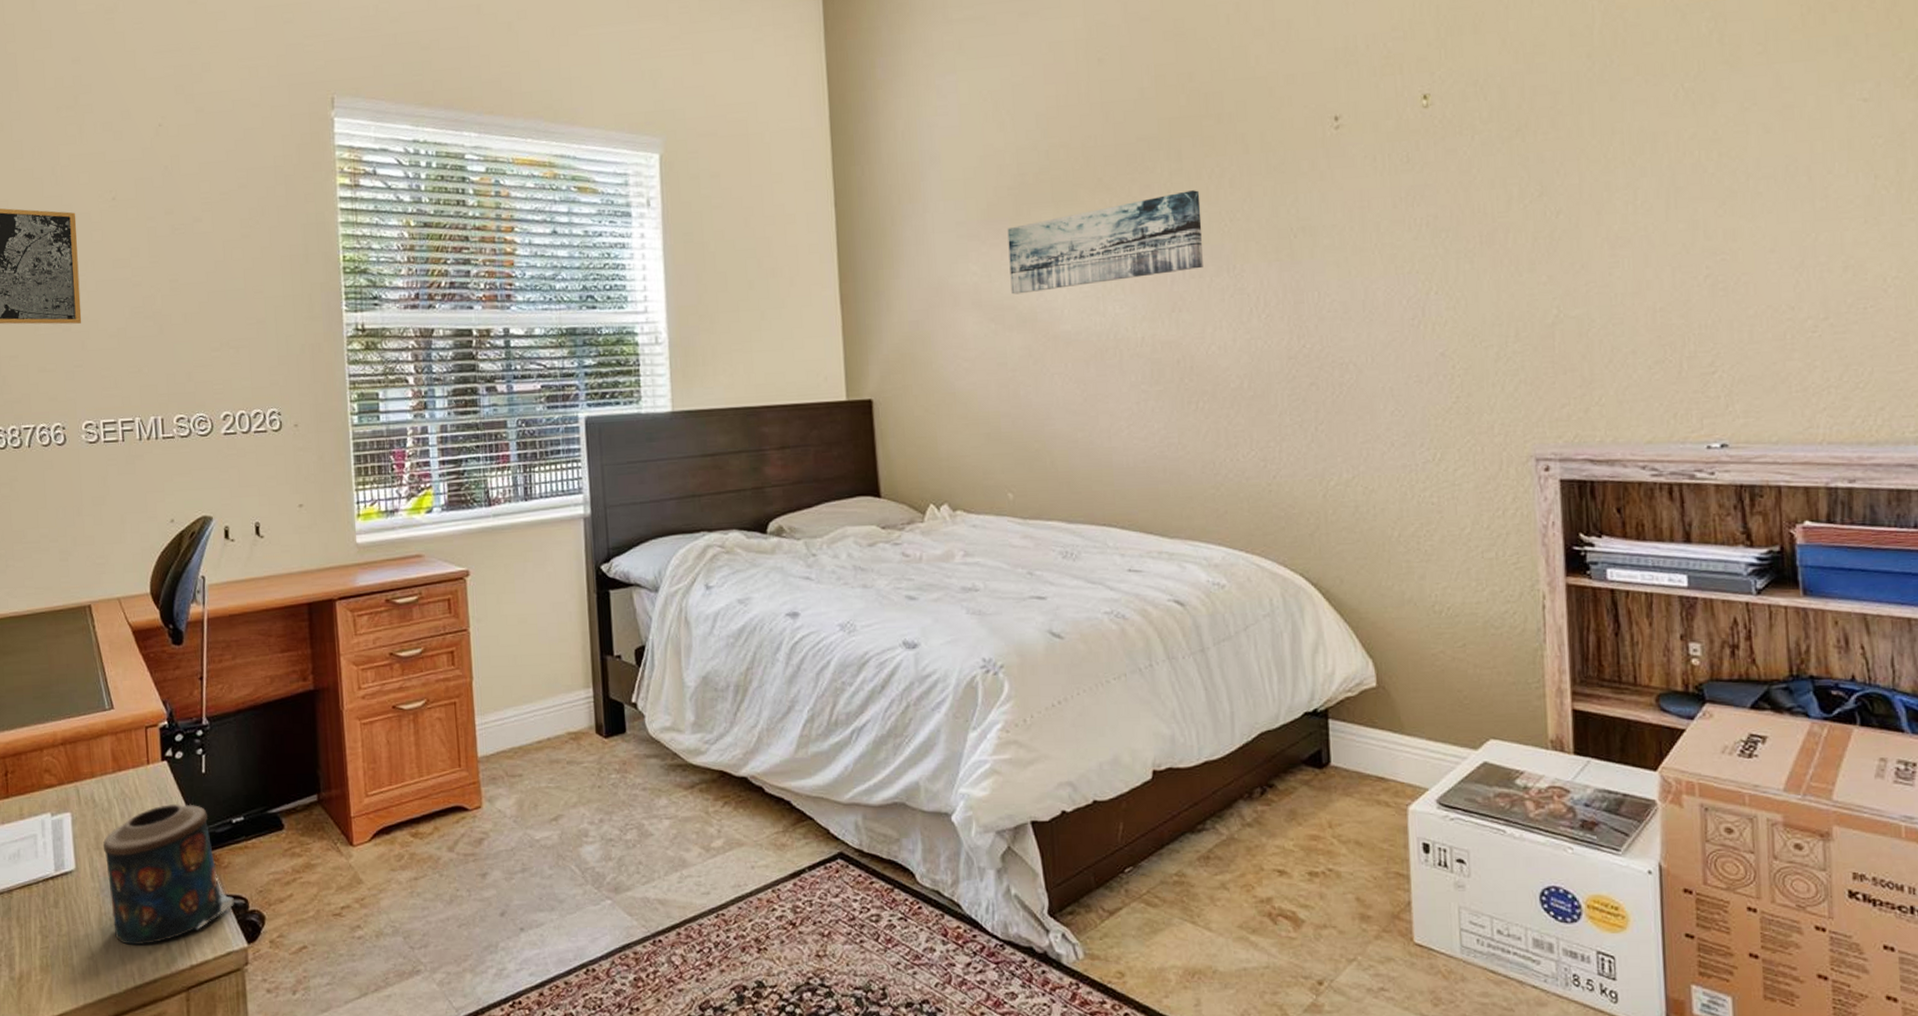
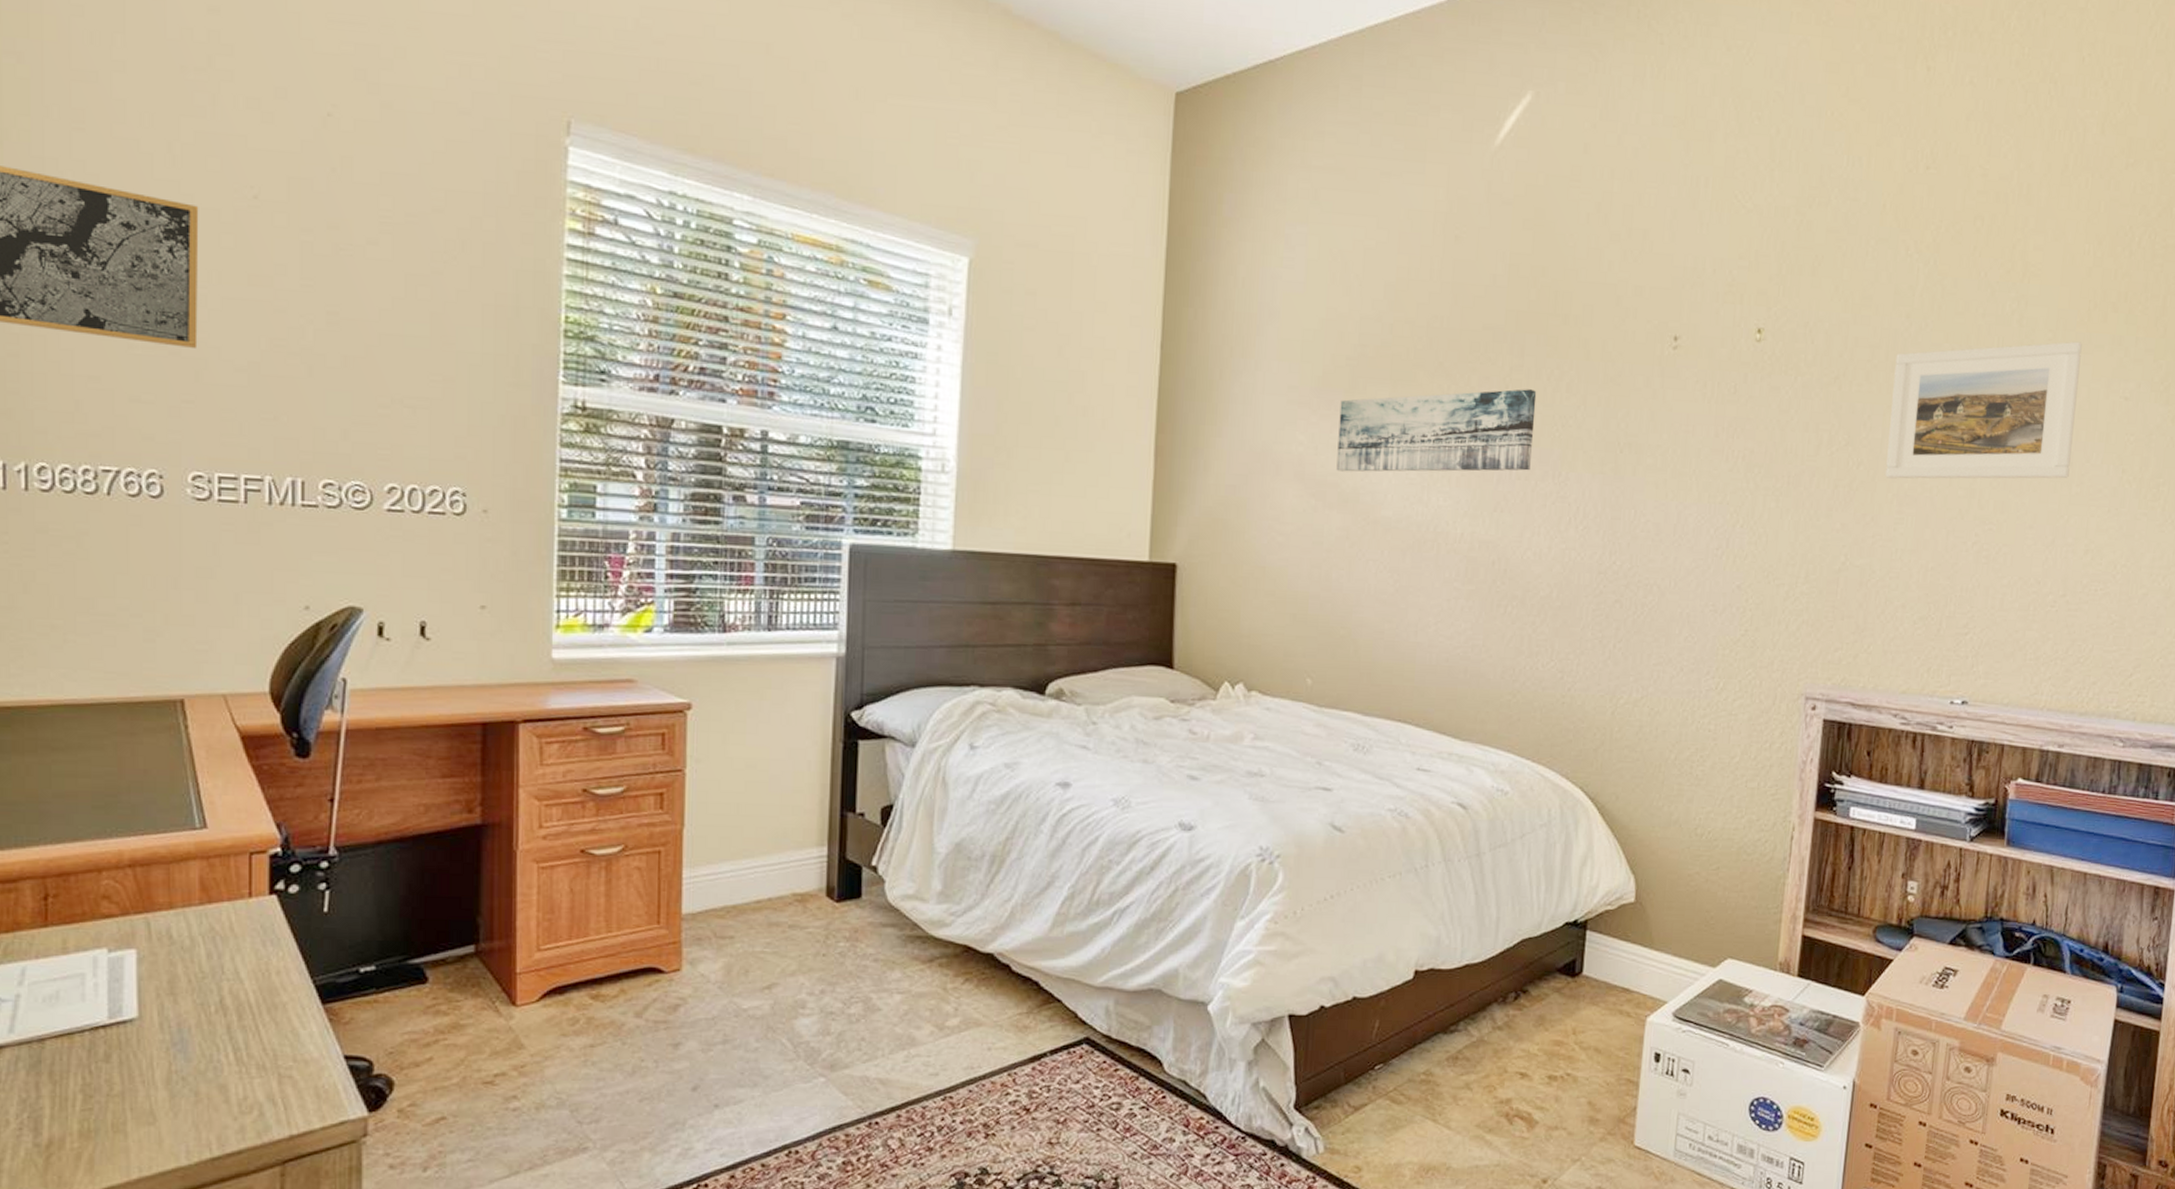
candle: present [102,803,234,946] -> none [179,945,354,1111]
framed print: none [1582,49,1809,223] -> present [1885,341,2082,479]

